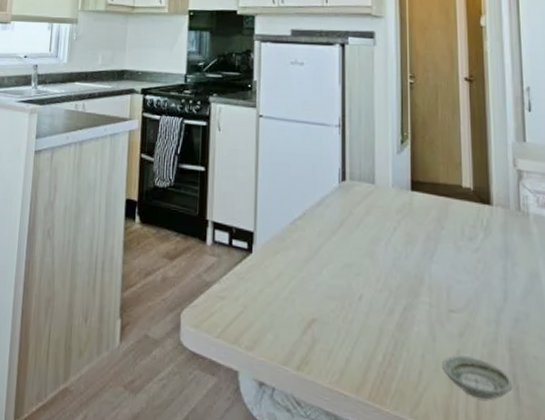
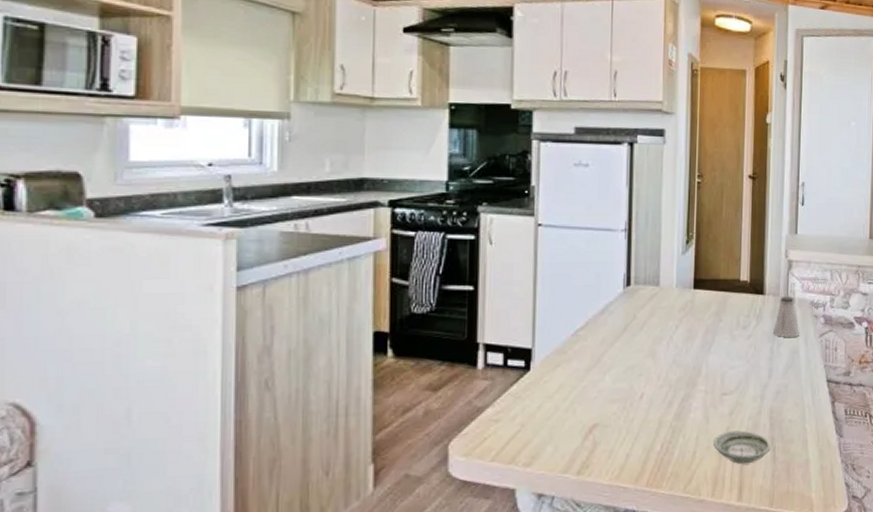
saltshaker: none [506,210,539,259] -> present [774,297,800,338]

